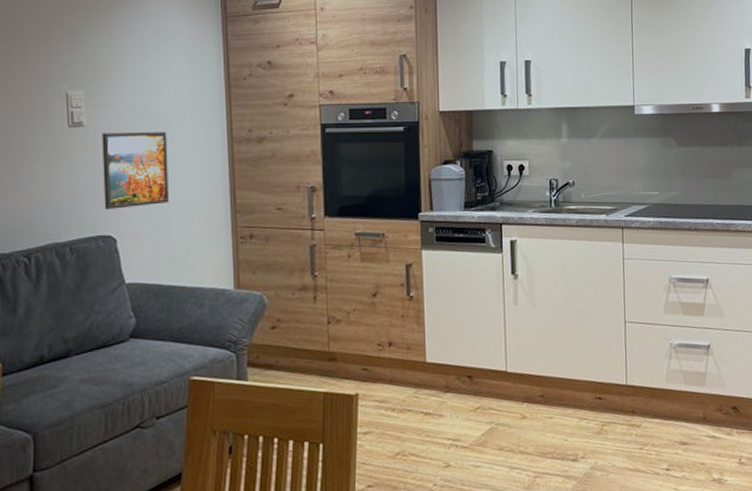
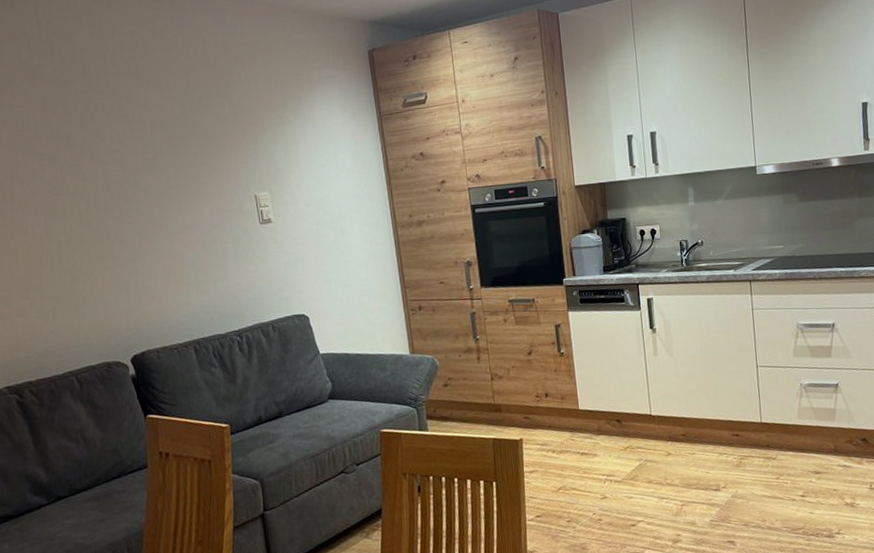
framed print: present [102,132,170,209] -> none [287,222,349,292]

